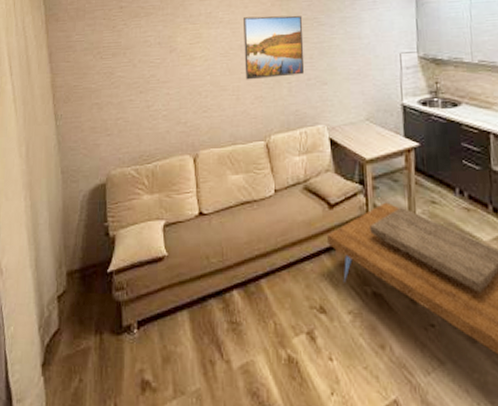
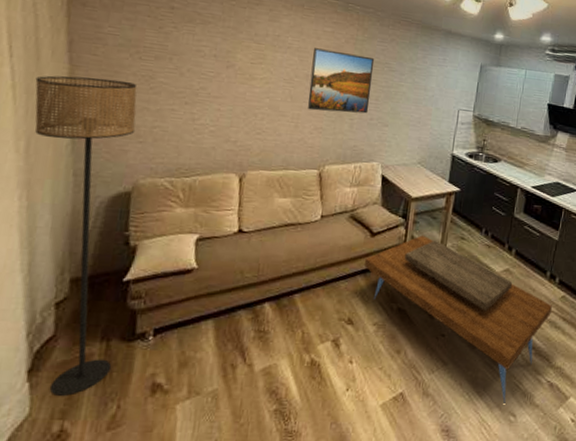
floor lamp: none [29,80,105,391] -> present [35,75,138,396]

